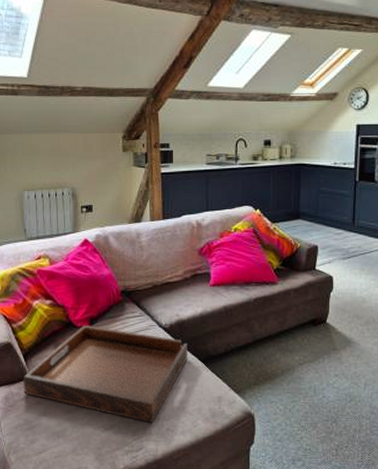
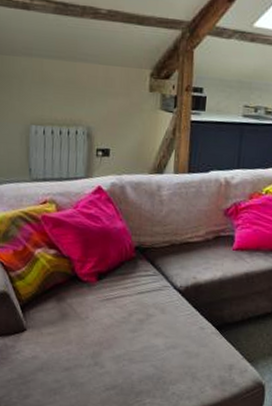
serving tray: present [22,325,188,423] -> none [18,280,203,386]

